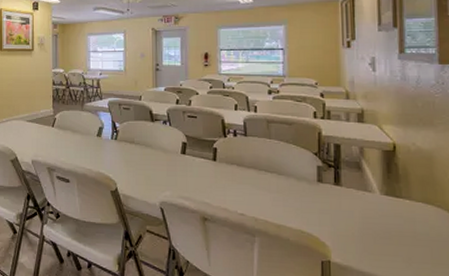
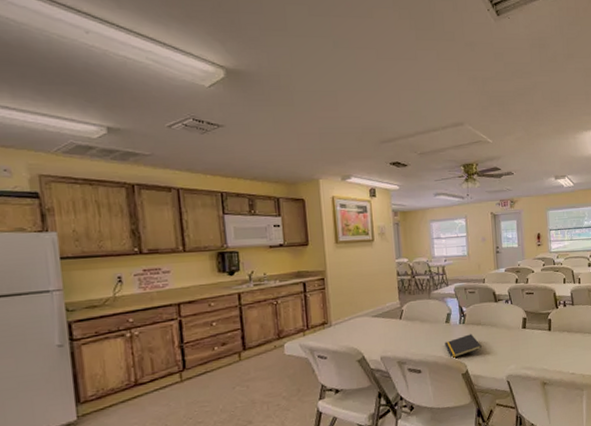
notepad: none [95,151,134,174] -> present [444,334,482,359]

